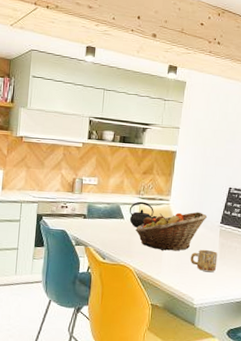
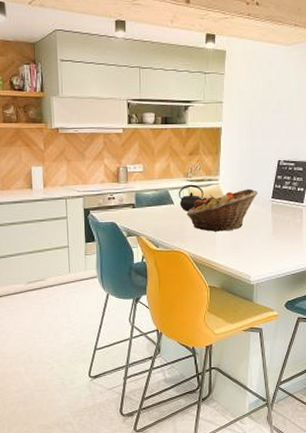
mug: present [190,250,218,272] -> none [244,226,271,249]

